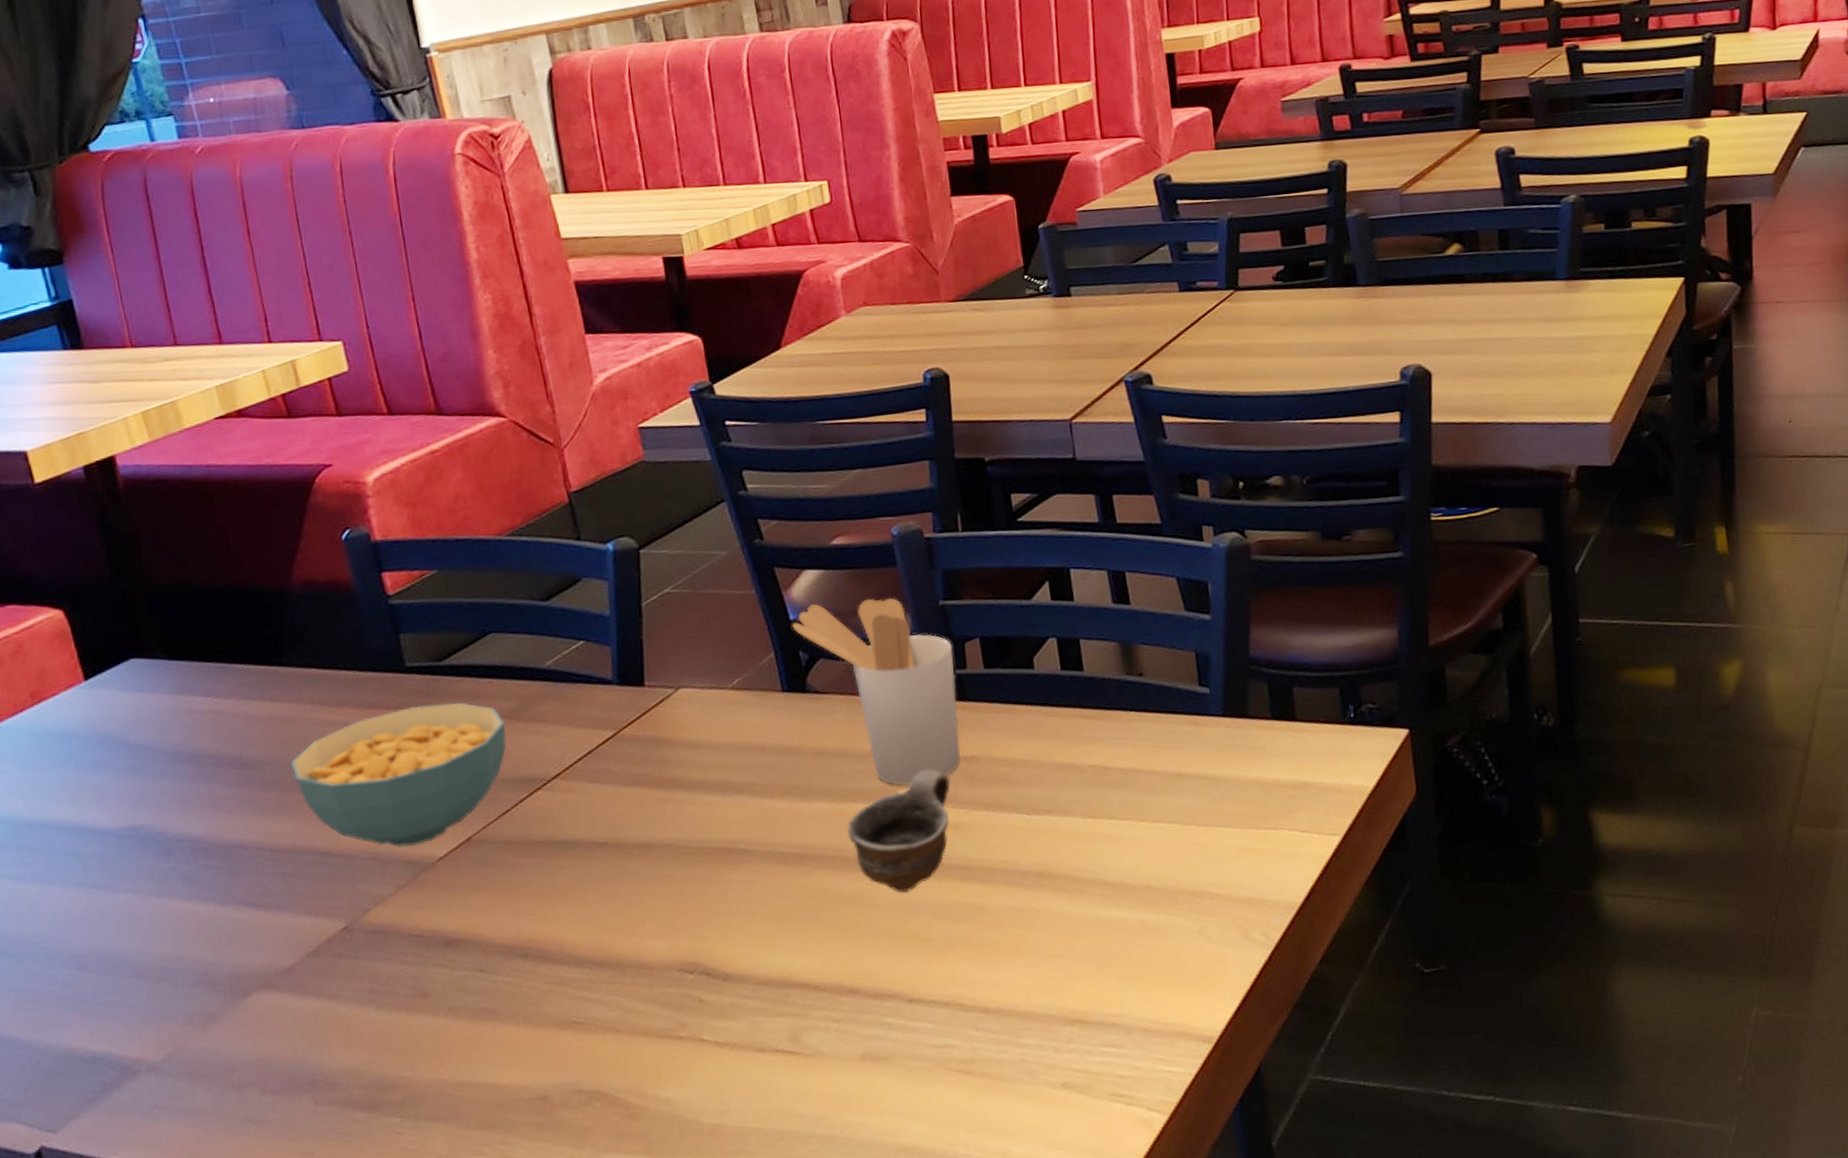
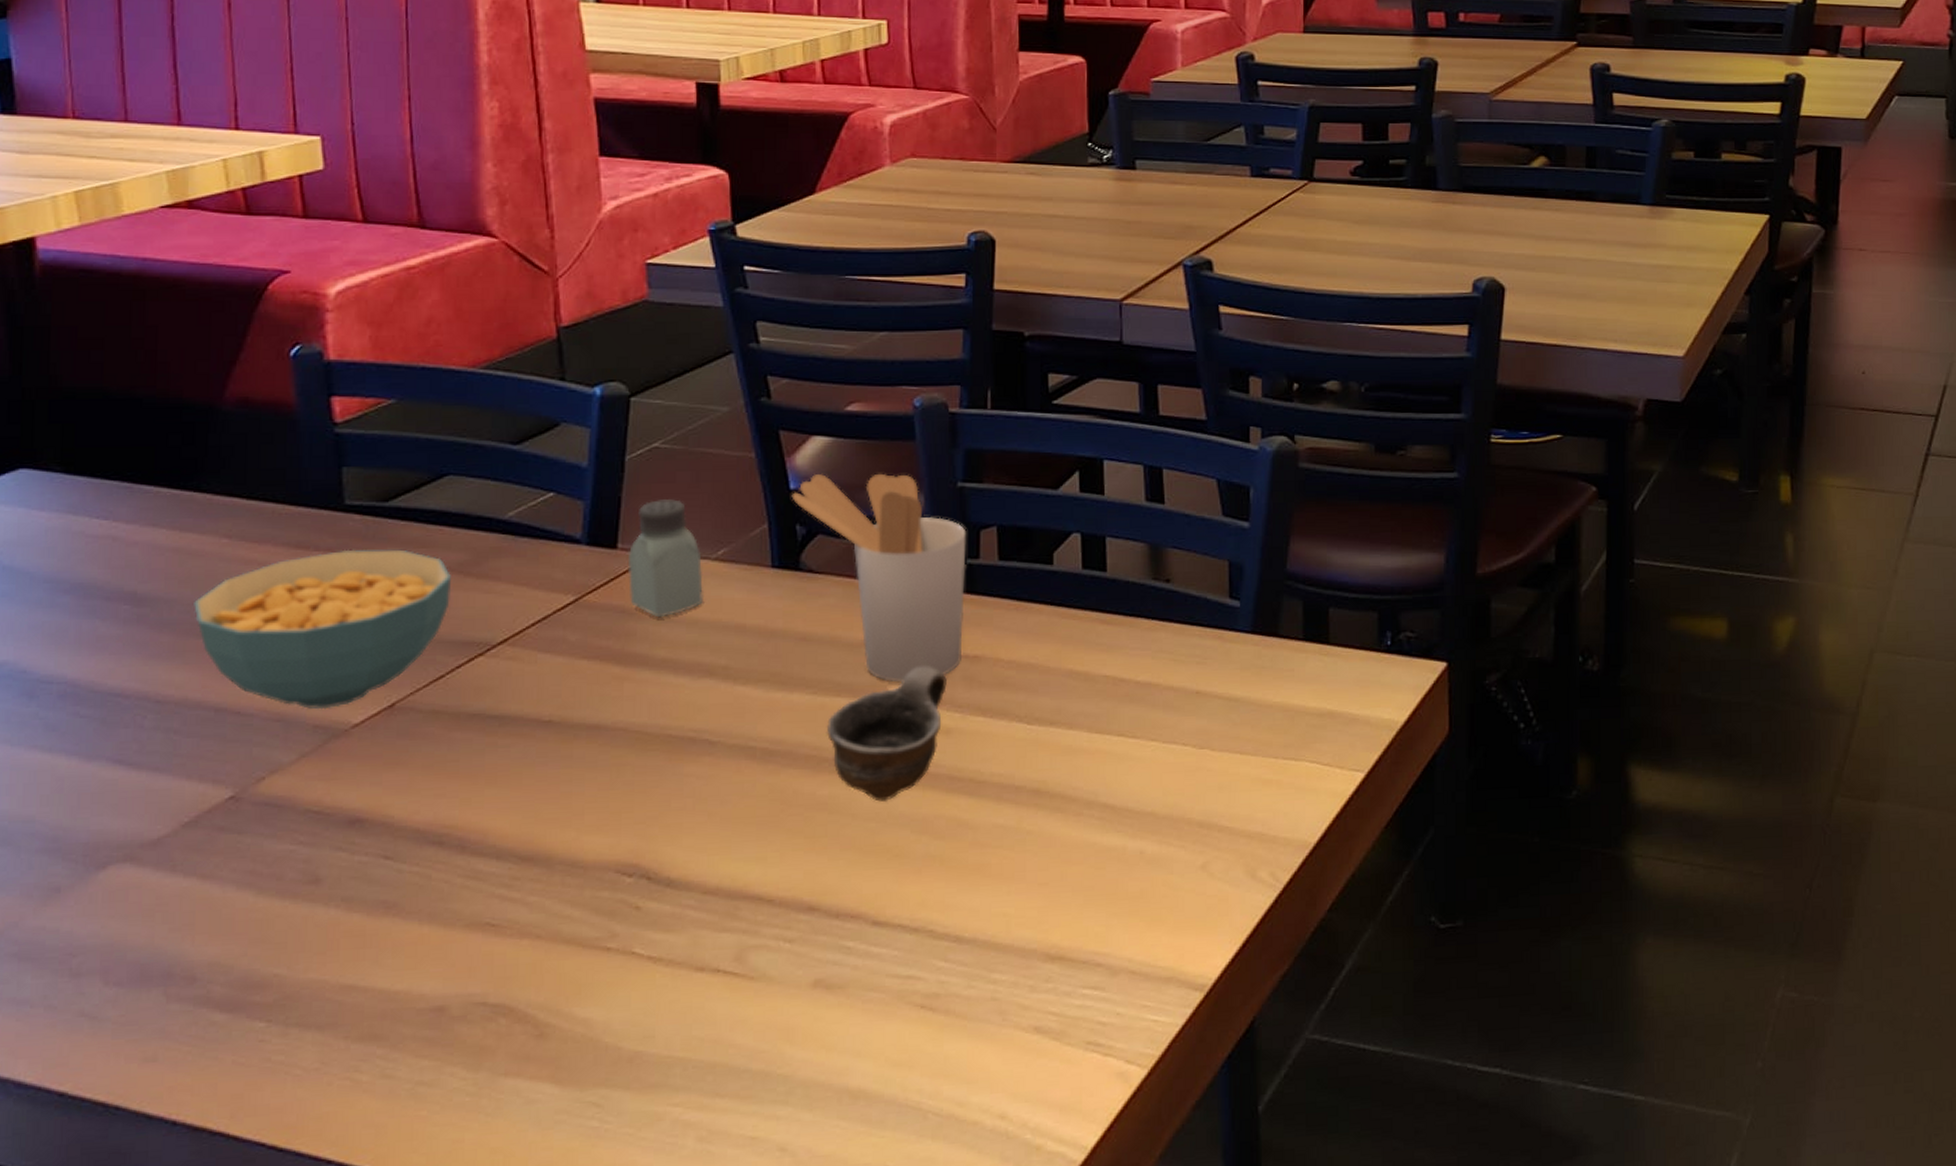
saltshaker: none [654,638,727,745] -> present [627,499,704,618]

